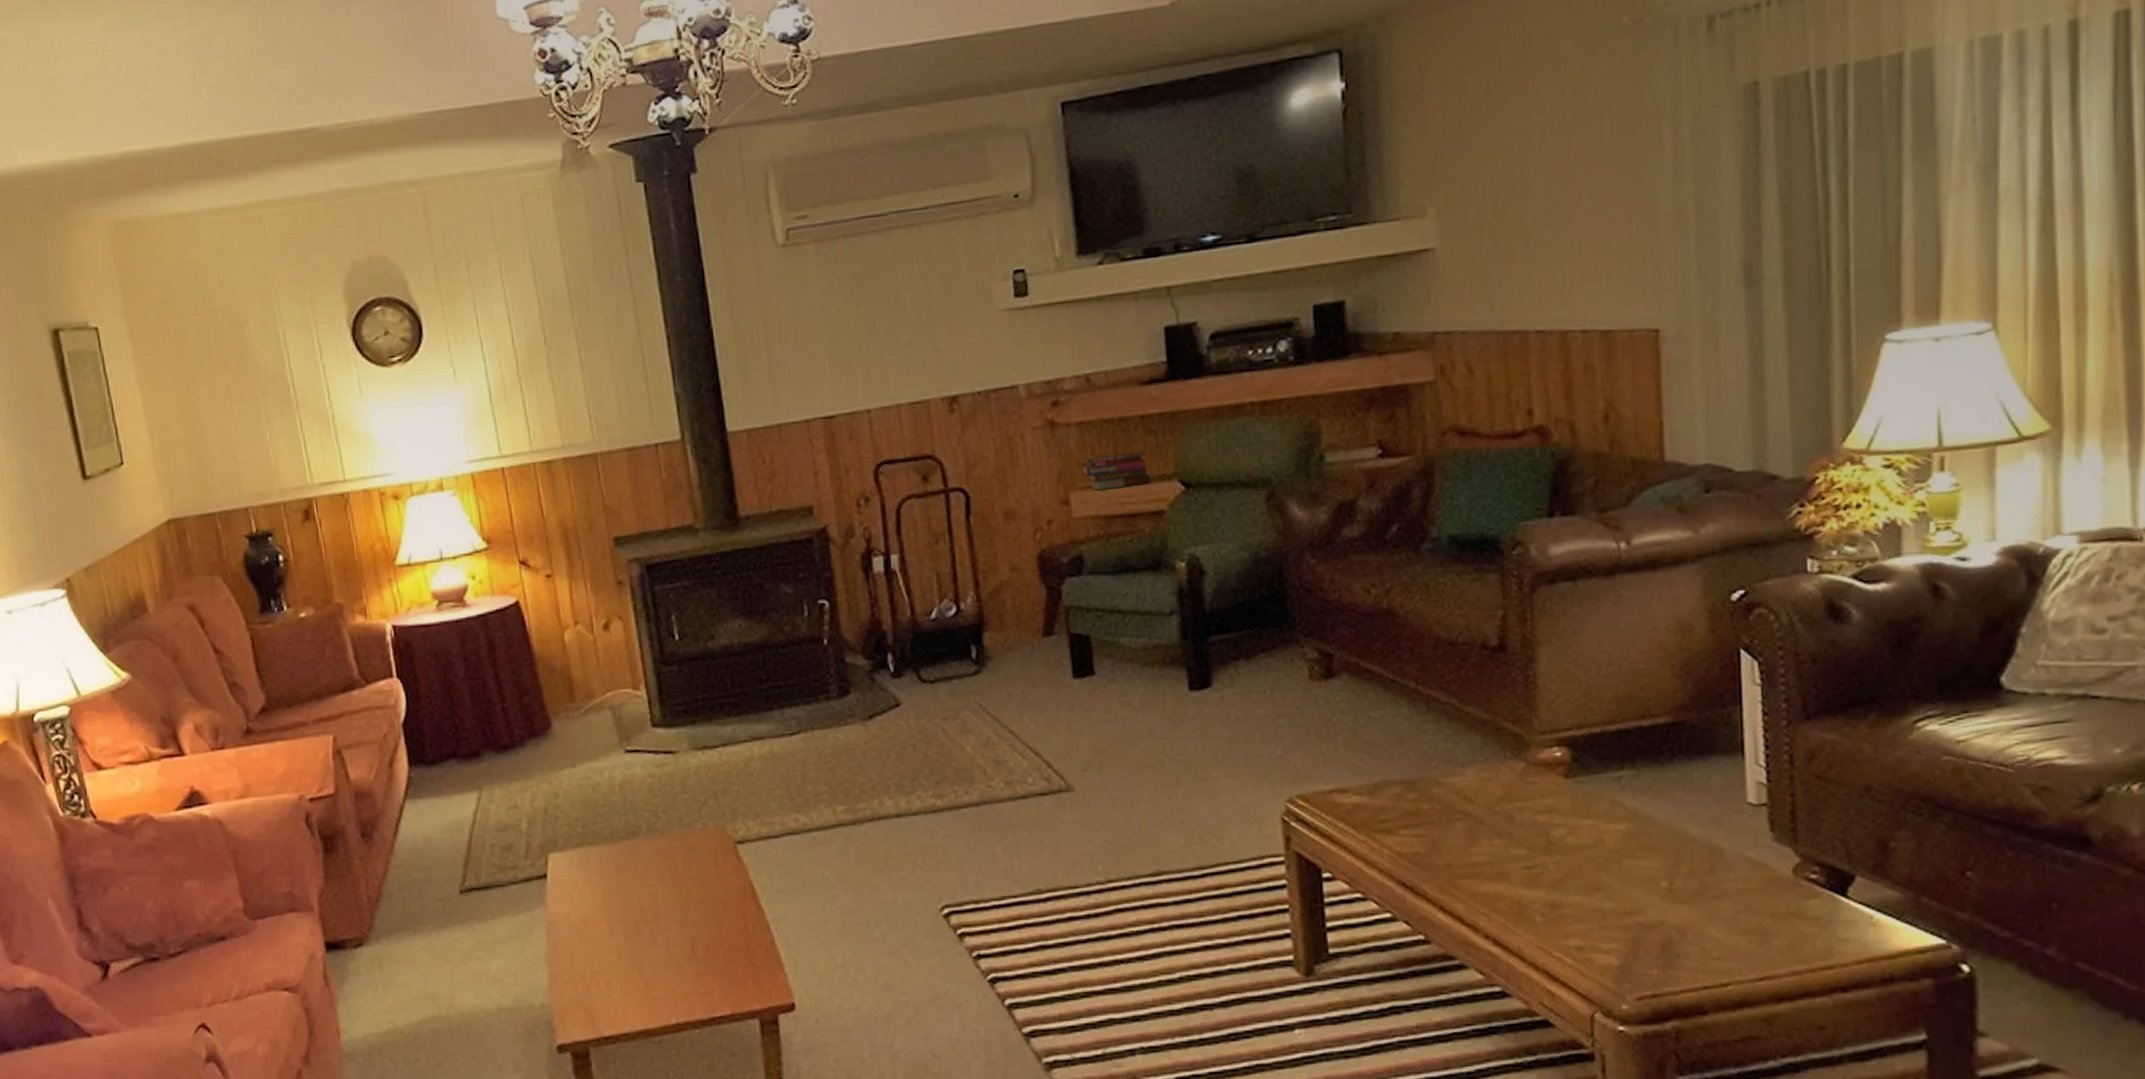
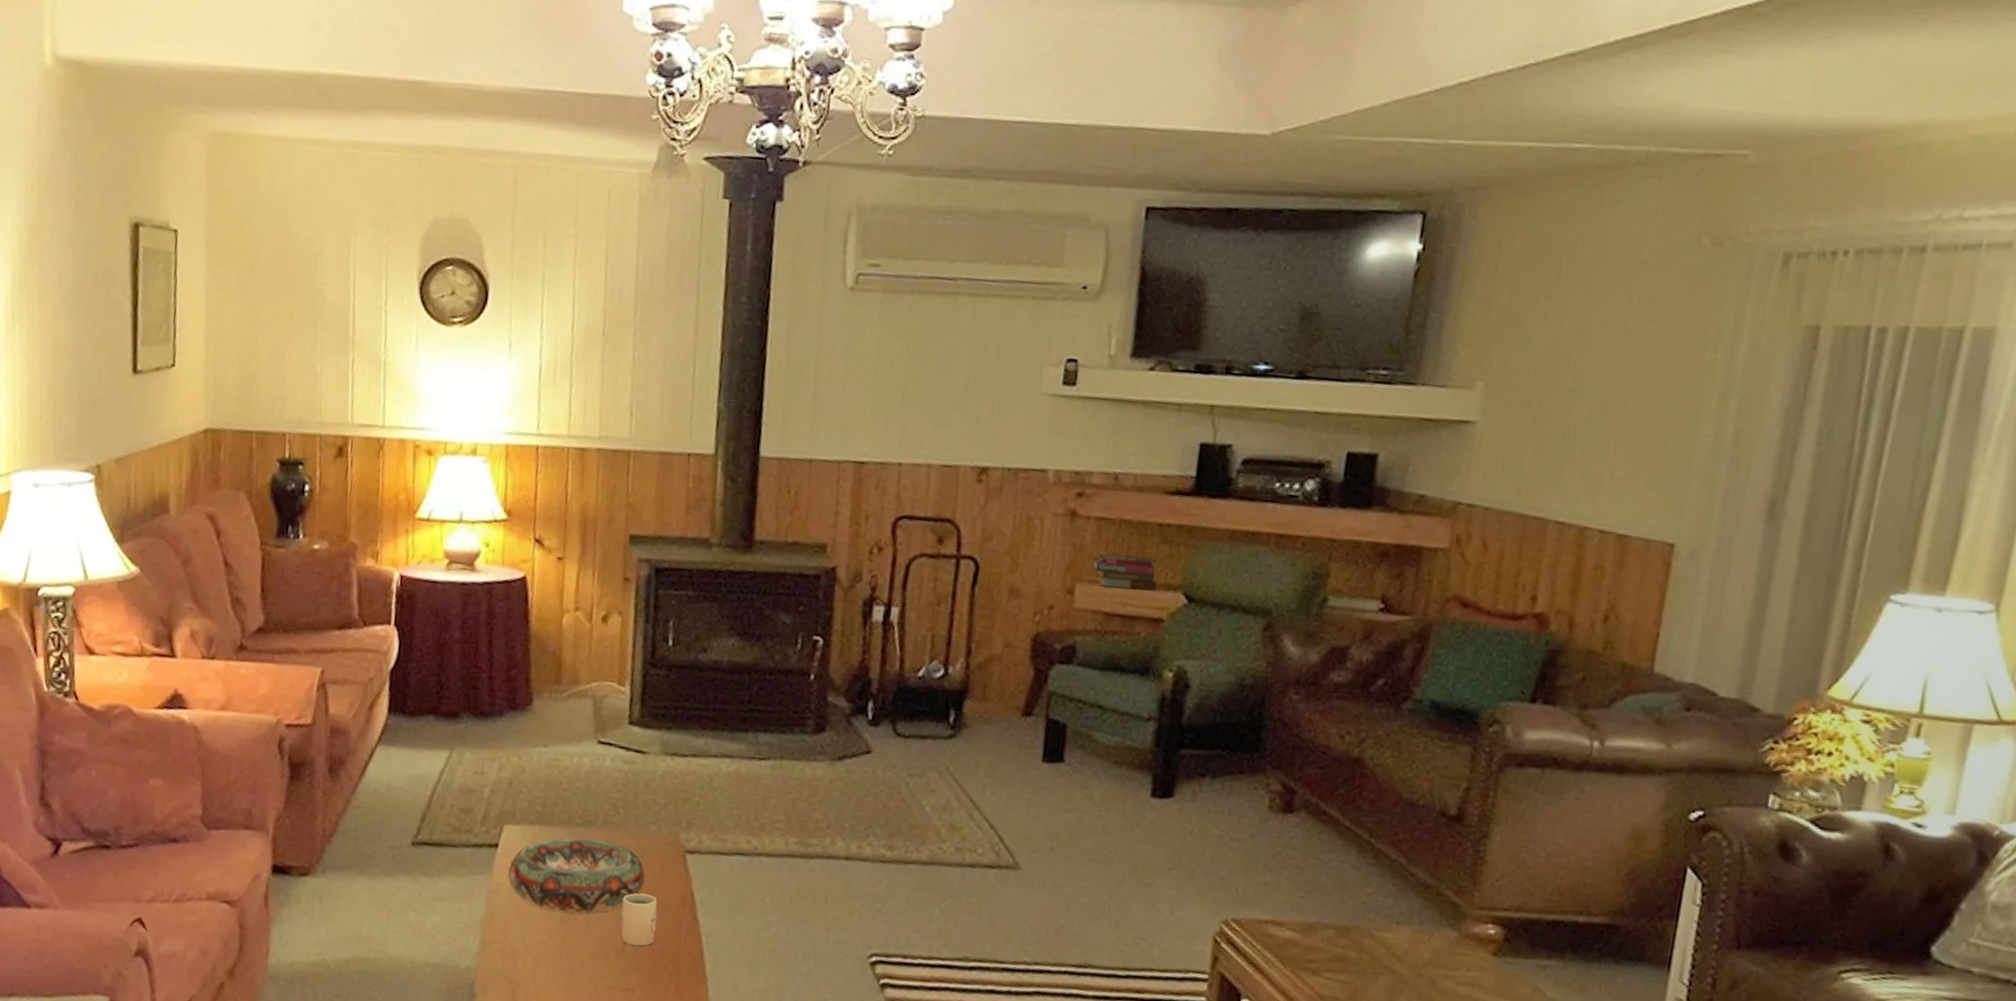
decorative bowl: none [562,849,701,930] -> present [508,838,646,913]
mug: none [683,893,723,948] -> present [620,893,658,947]

